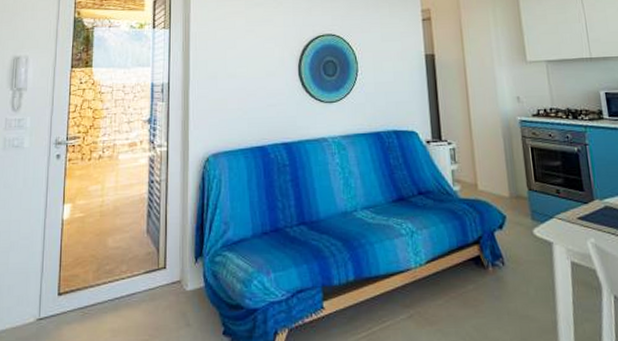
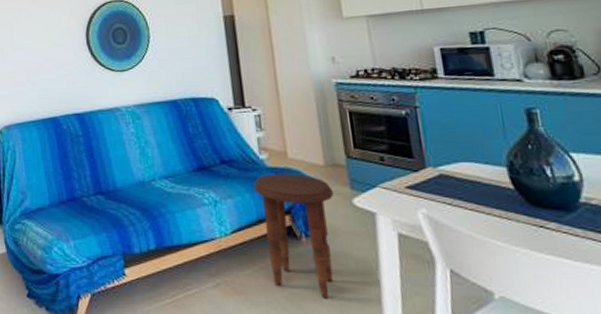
side table: none [447,204,517,327] -> present [254,172,334,299]

